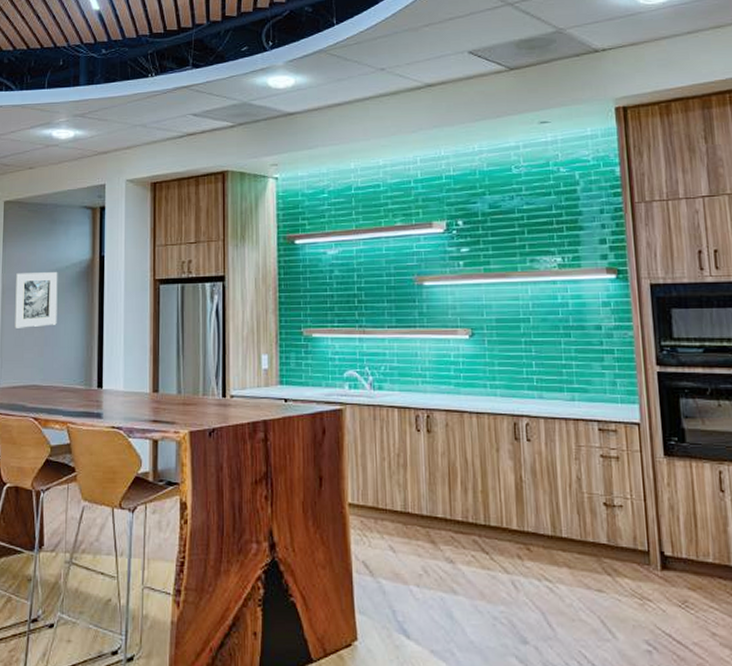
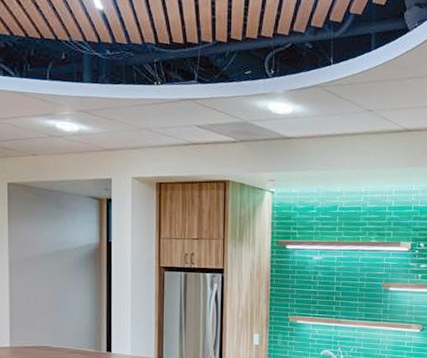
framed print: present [15,272,58,328] -> none [23,250,66,298]

